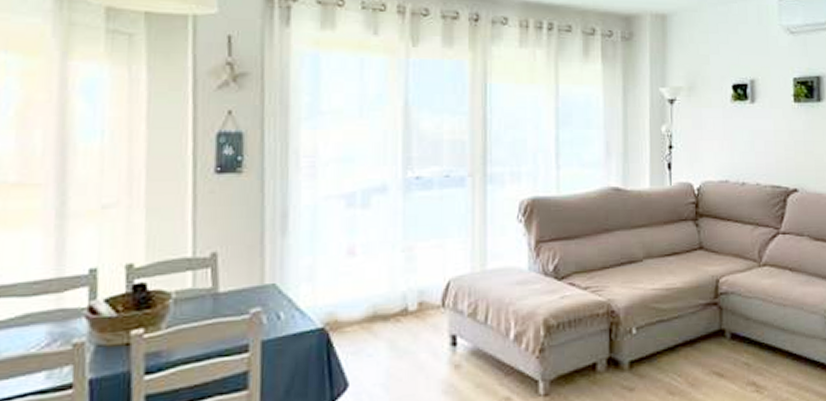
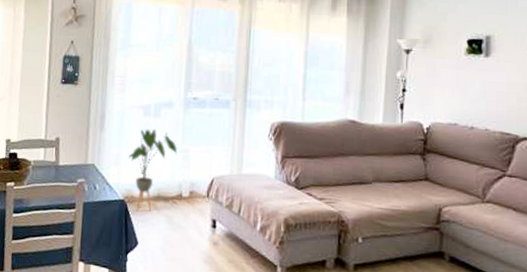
house plant: none [327,224,398,341] -> present [128,129,178,211]

